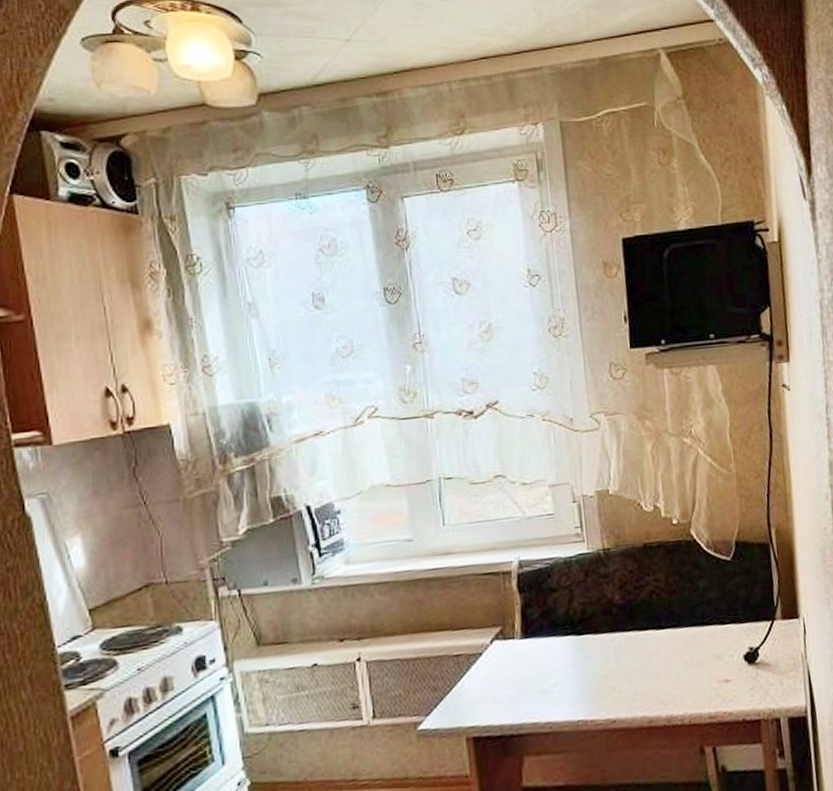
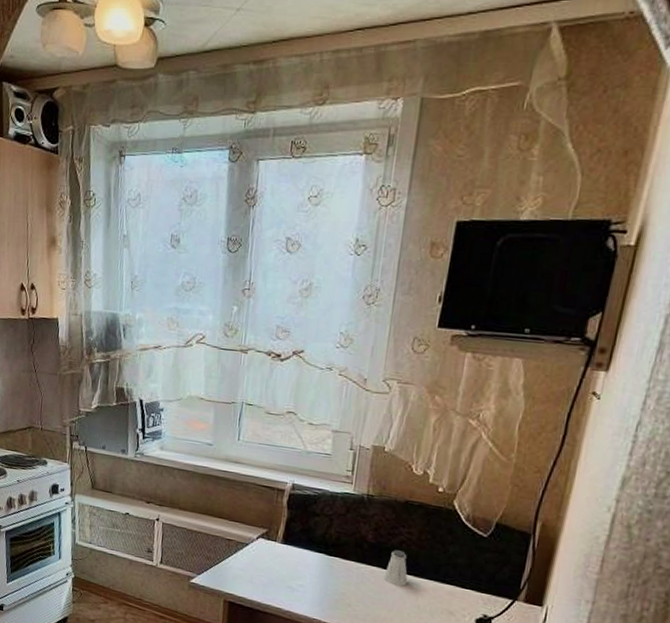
saltshaker: none [641,603,668,647] -> present [383,550,408,586]

